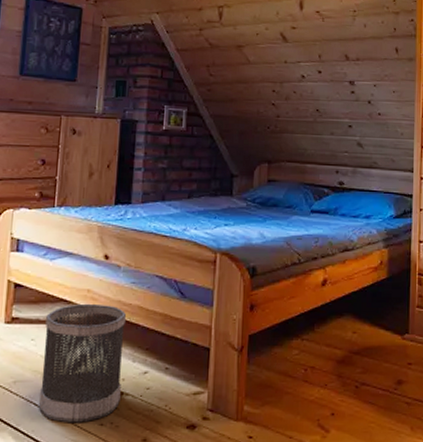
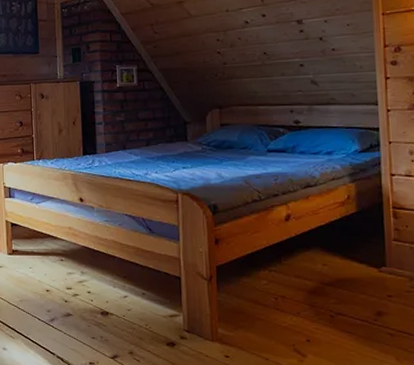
wastebasket: present [38,303,127,423] -> none [39,238,107,336]

